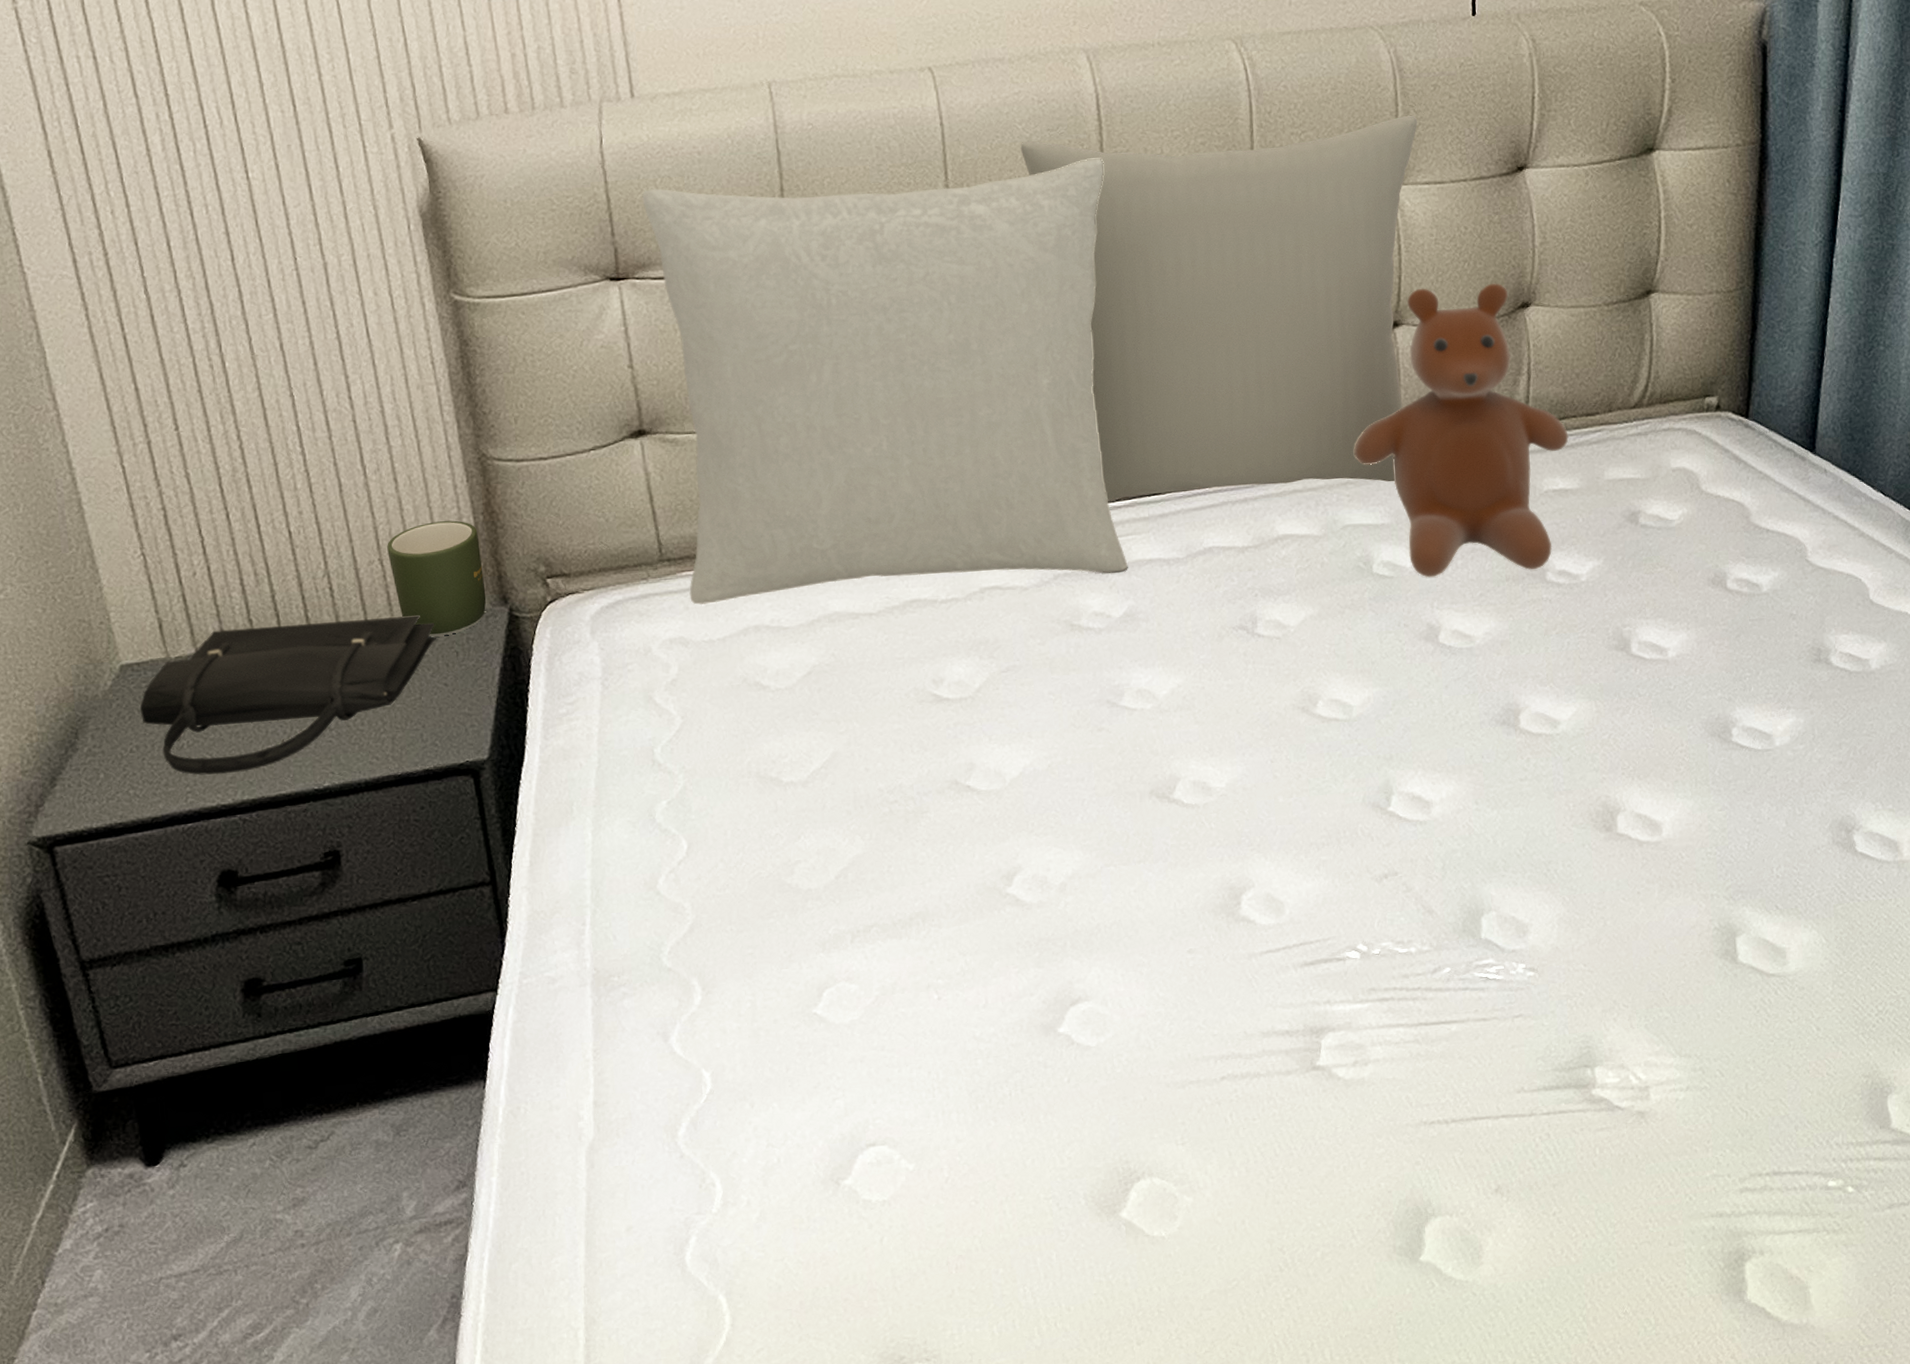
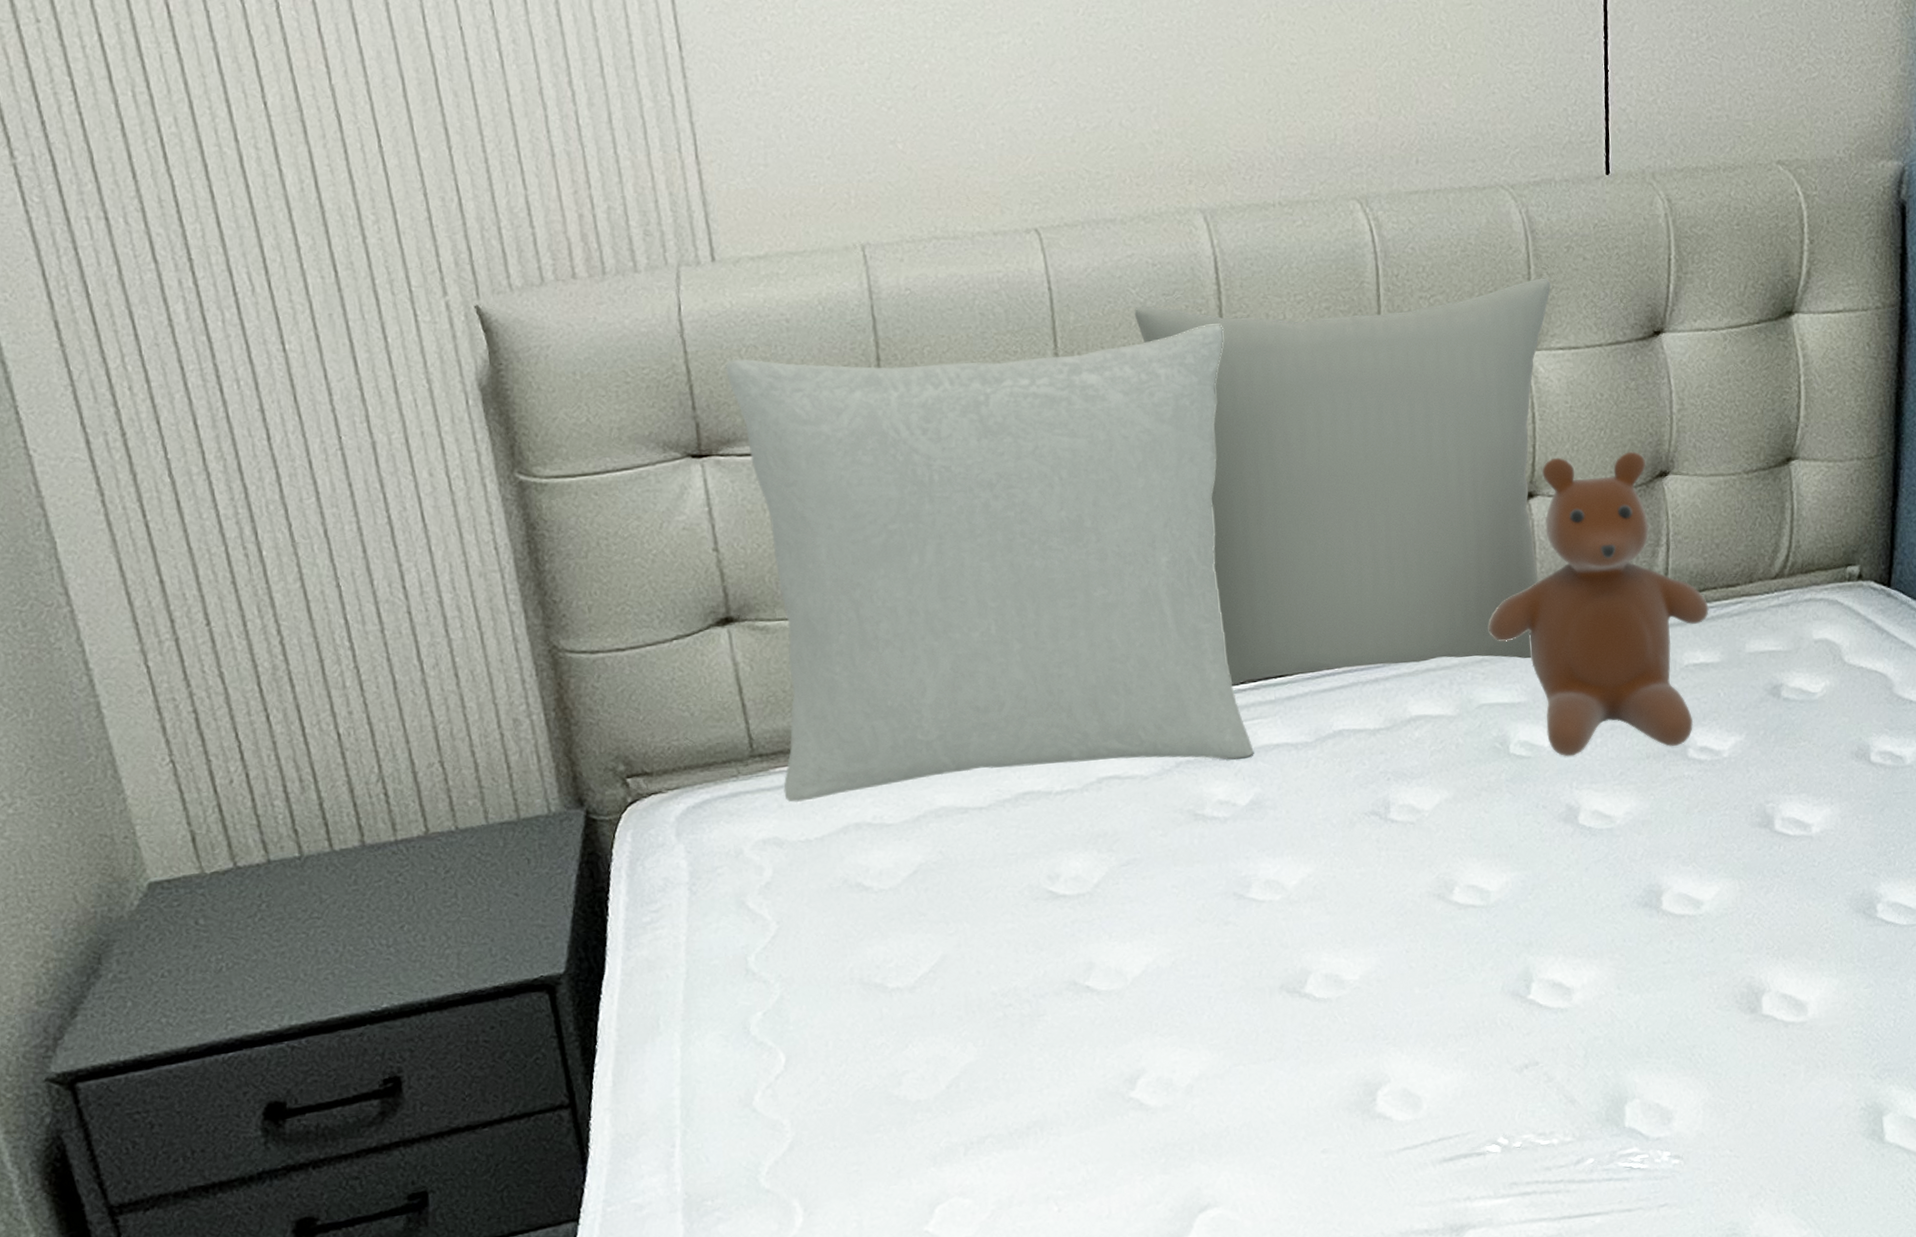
handbag: present [139,615,436,775] -> none [171,821,505,1000]
mug: present [387,520,487,637] -> none [448,718,560,844]

